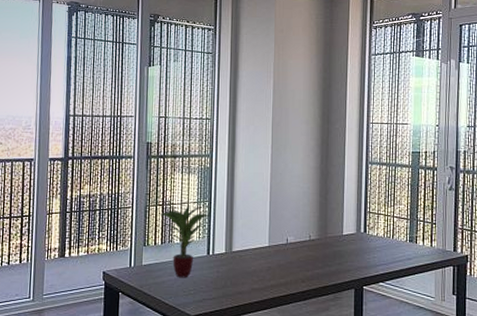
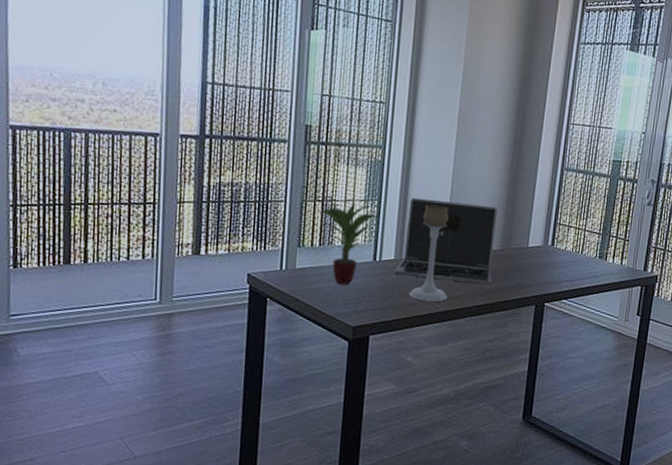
laptop: none [226,197,312,272] -> present [395,197,497,285]
candle holder: none [239,202,274,290] -> present [408,204,449,302]

